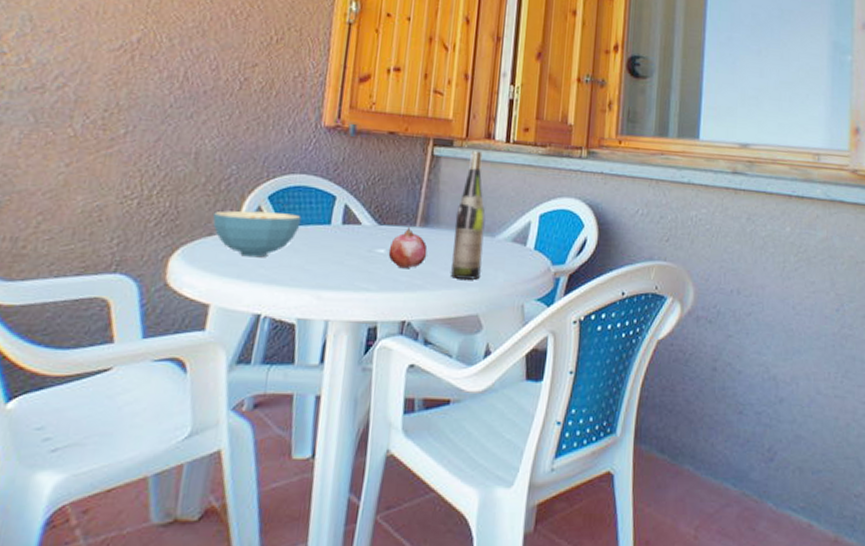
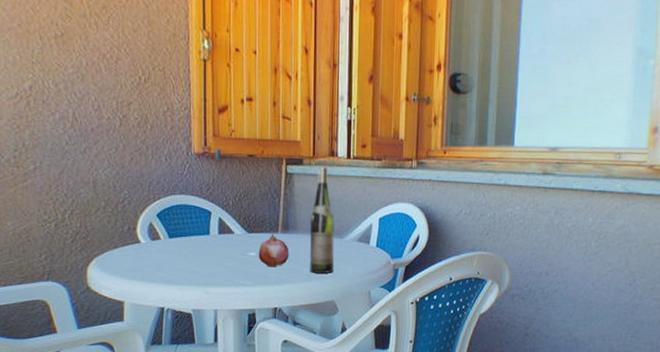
cereal bowl: present [213,210,302,258] -> none [116,227,185,264]

